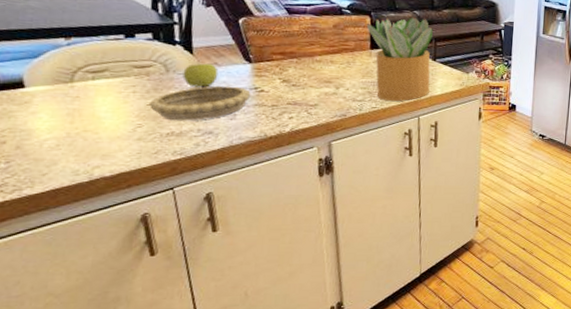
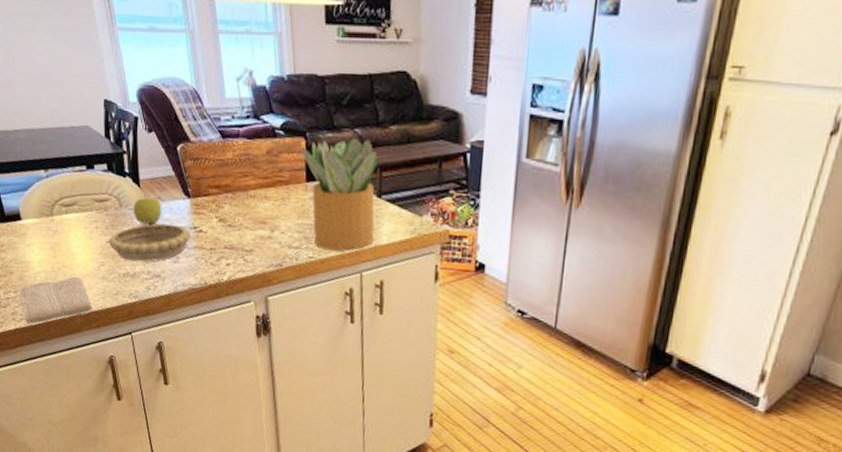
washcloth: none [14,140,122,194] -> present [20,276,92,324]

